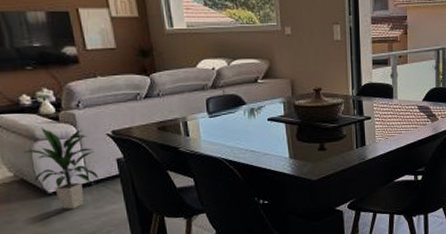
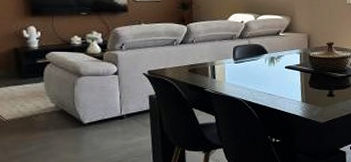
indoor plant: present [22,127,99,209] -> none [67,64,131,139]

